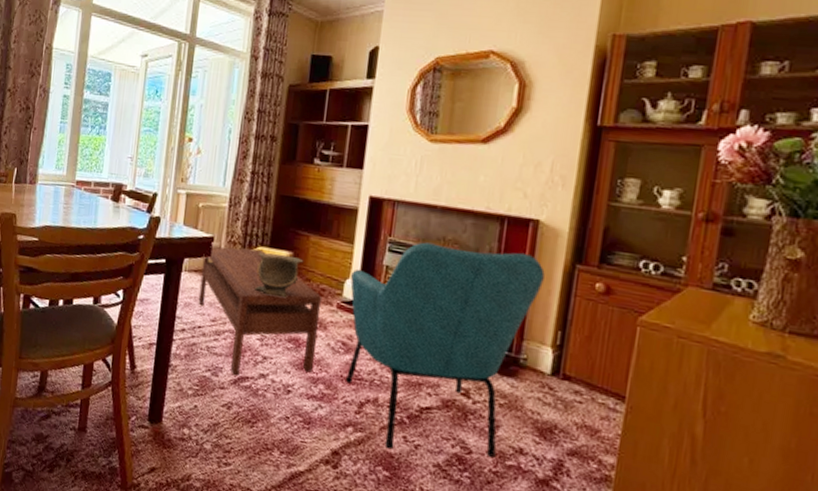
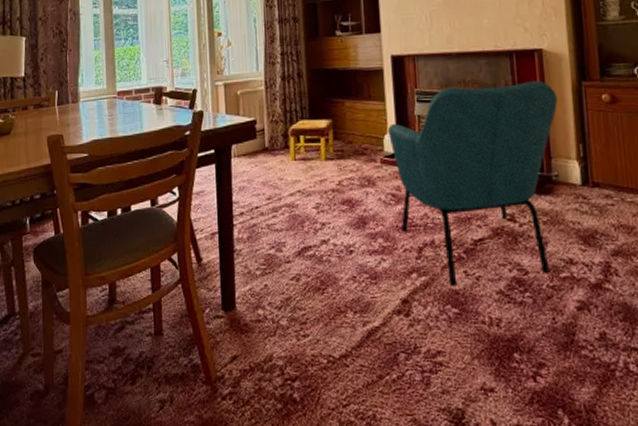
coffee table: present [198,246,323,376] -> none [249,123,369,248]
decorative bowl: present [255,252,304,299] -> none [299,123,343,164]

